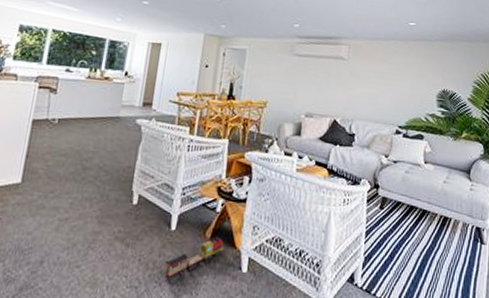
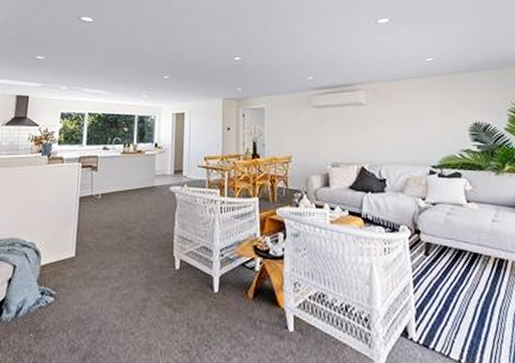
toy train: present [163,236,224,281] -> none [212,296,267,344]

